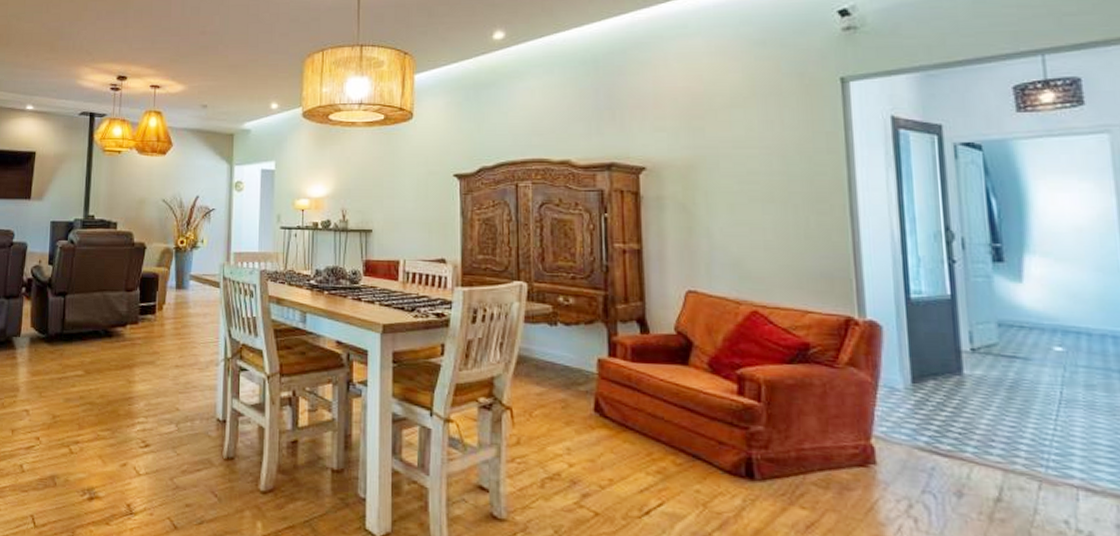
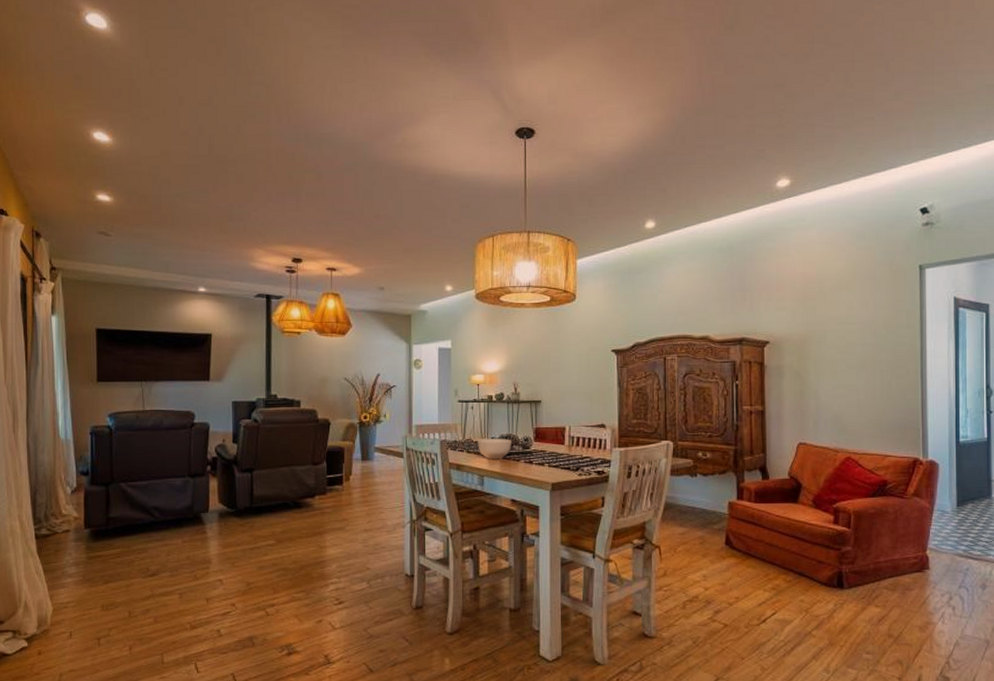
bowl: none [300,270,339,295] -> present [477,439,512,460]

